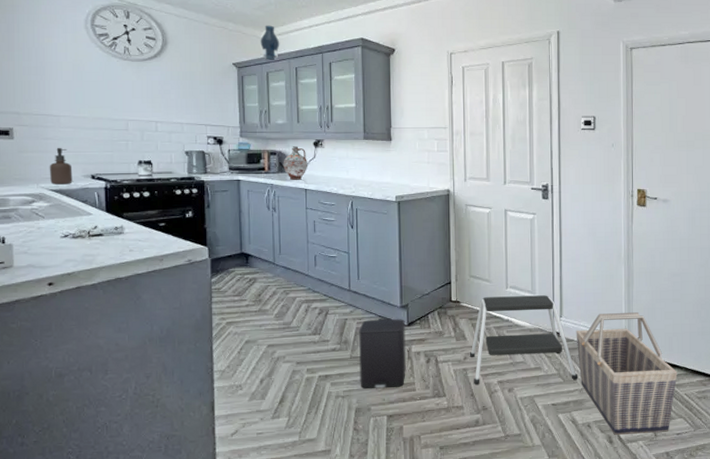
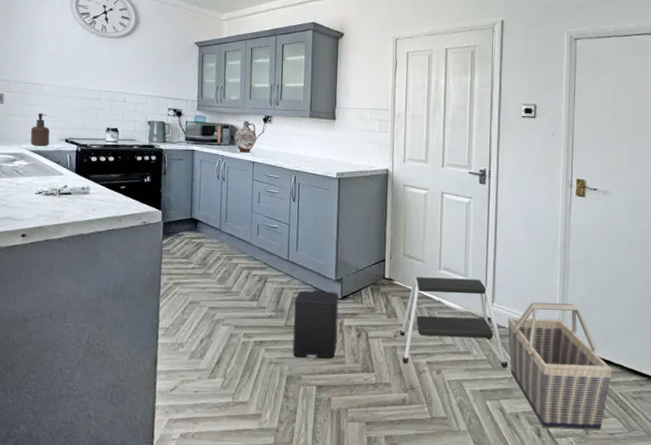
vase: present [260,25,280,60] -> none [221,8,239,41]

